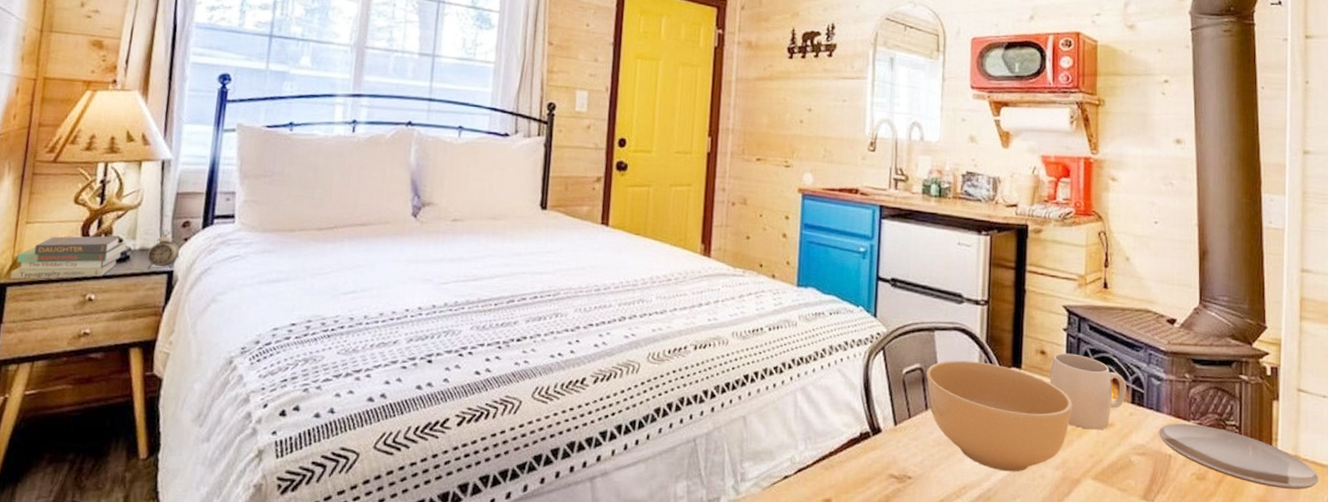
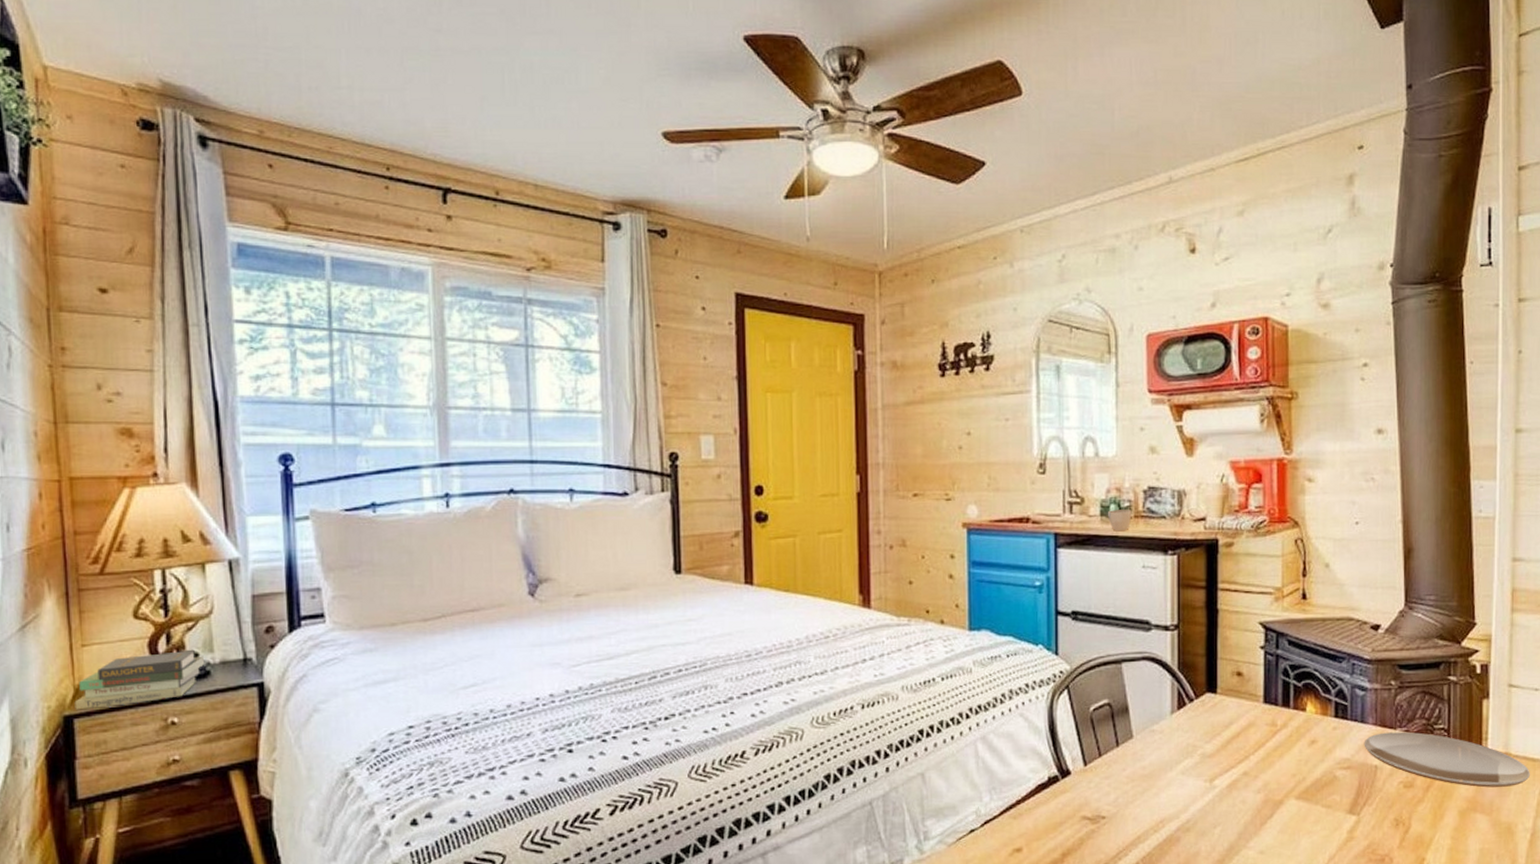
alarm clock: present [146,230,180,269] -> none [230,638,268,683]
bowl: present [926,360,1073,472] -> none [1115,690,1273,801]
cup: none [928,189,951,210] -> present [1107,510,1132,532]
mug: present [1049,353,1127,430] -> none [1247,671,1329,749]

